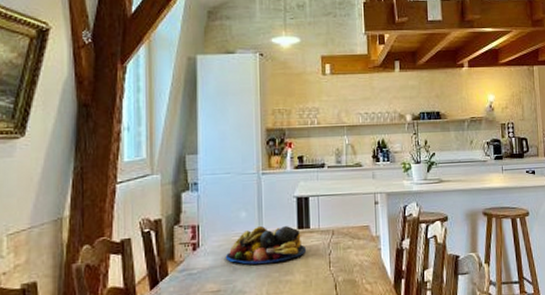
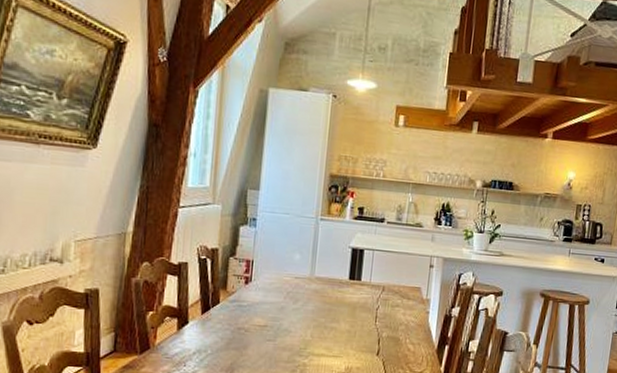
fruit bowl: present [225,225,306,265] -> none [275,270,354,309]

